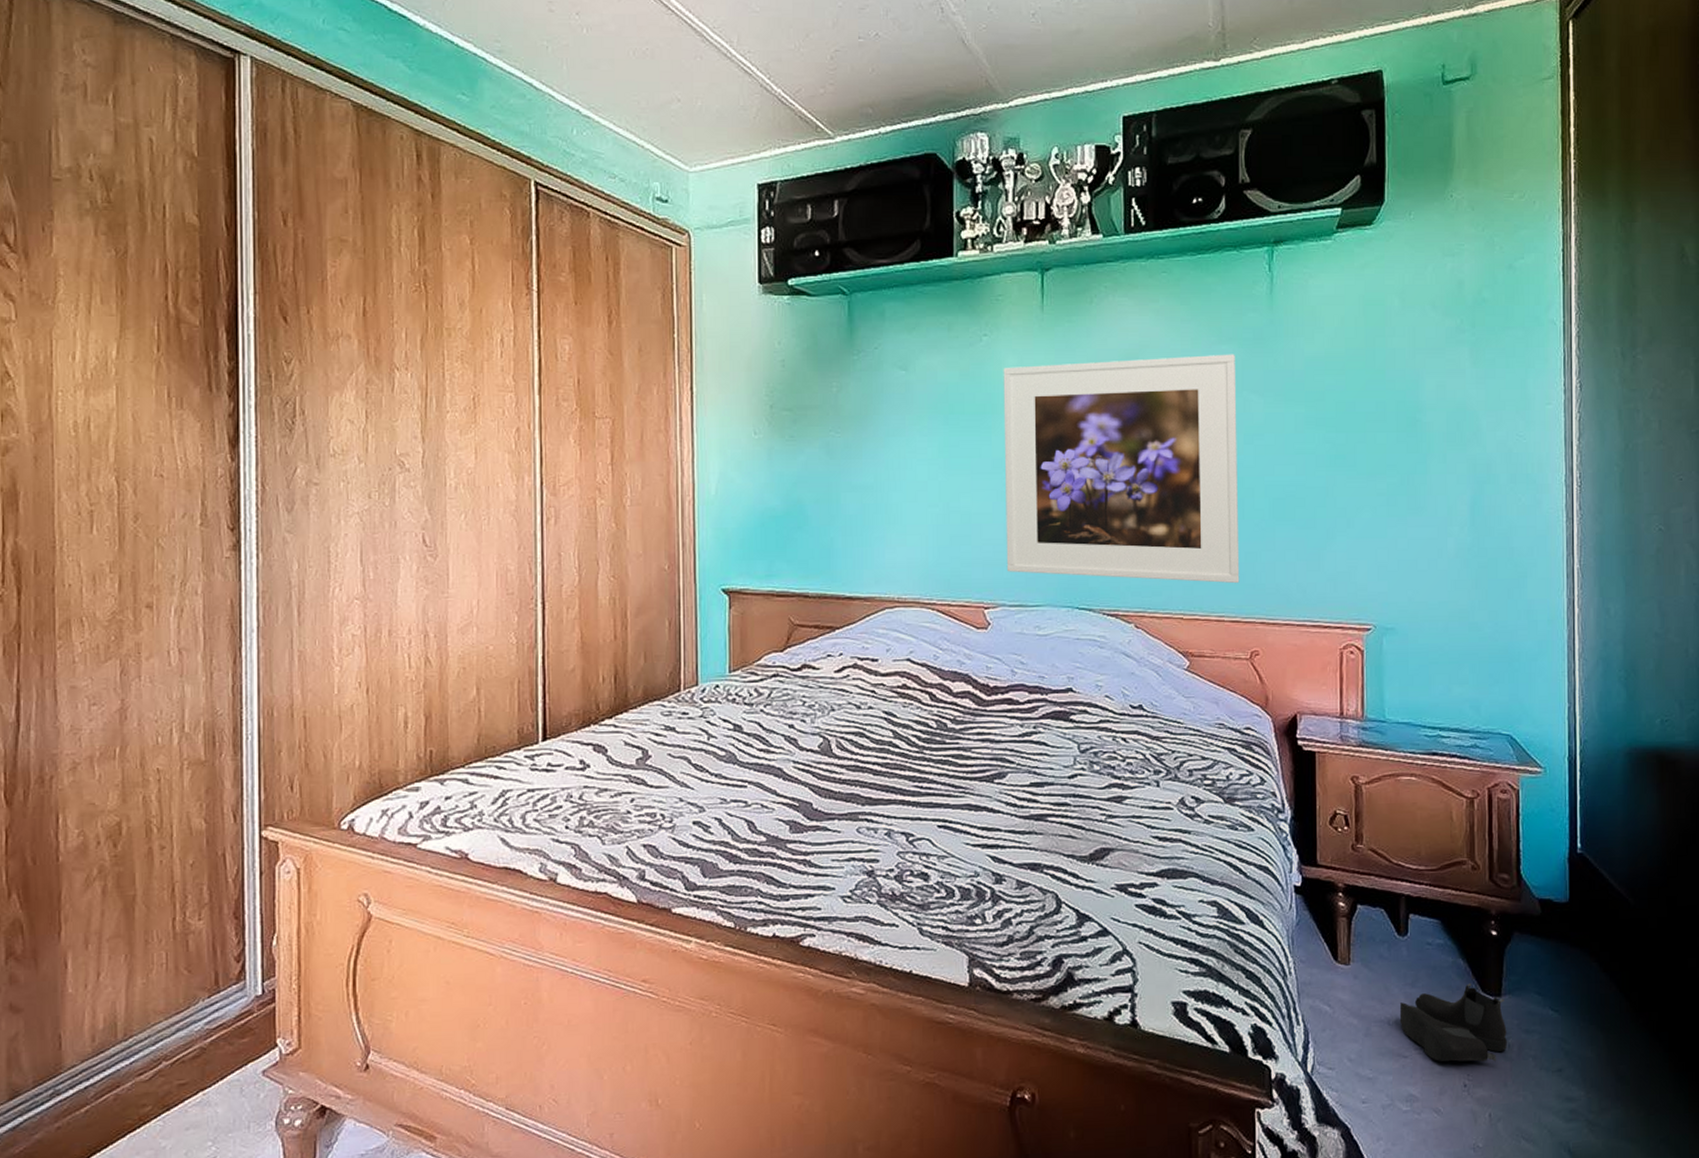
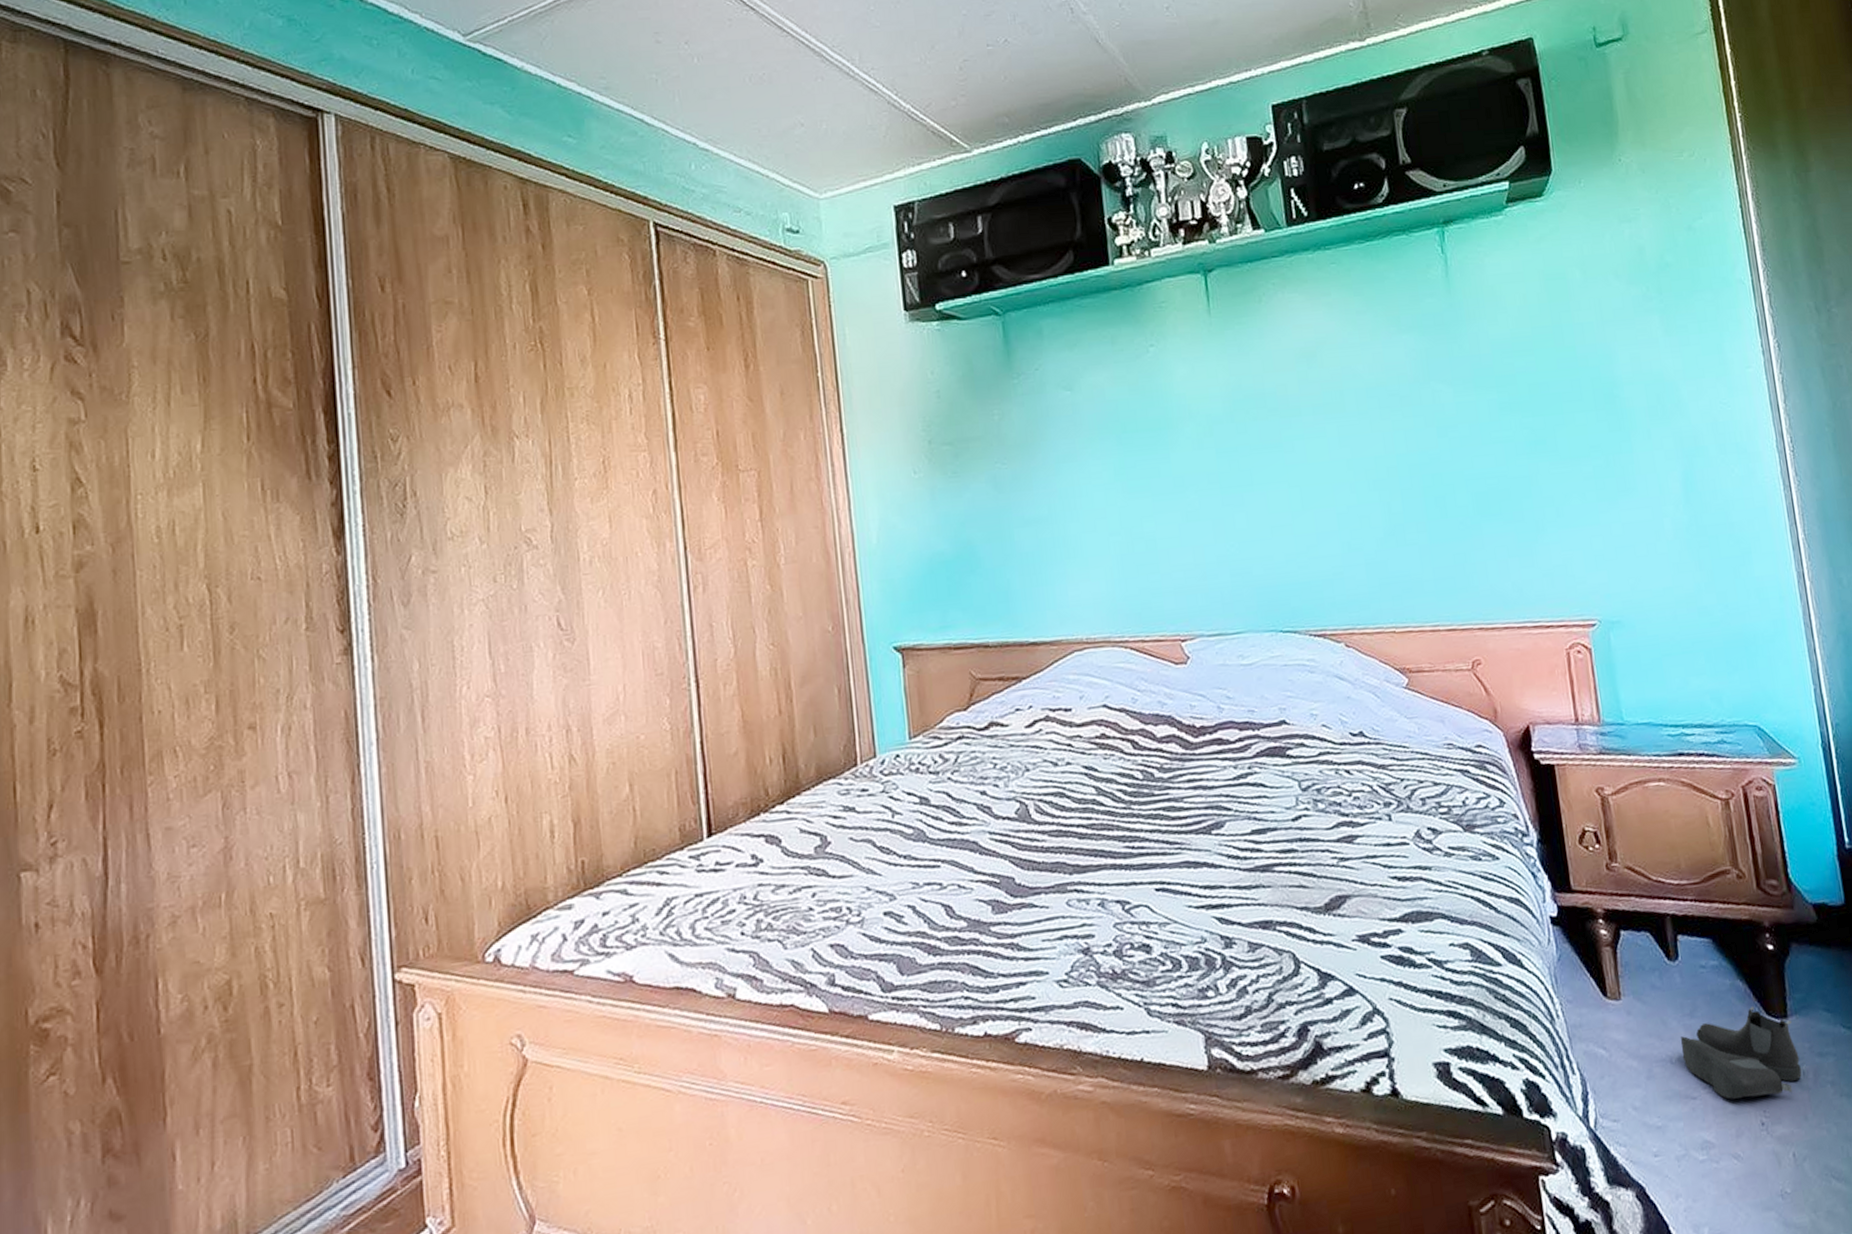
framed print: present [1003,354,1240,584] -> none [1174,343,1451,599]

